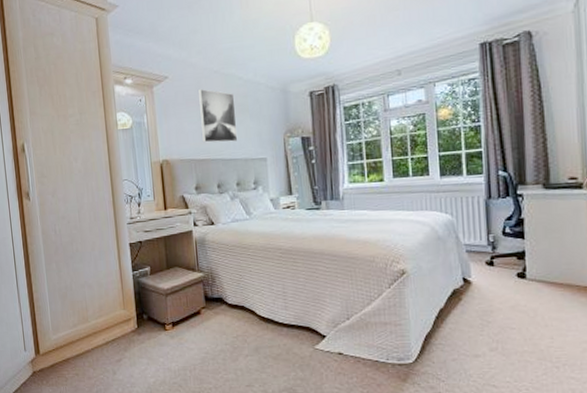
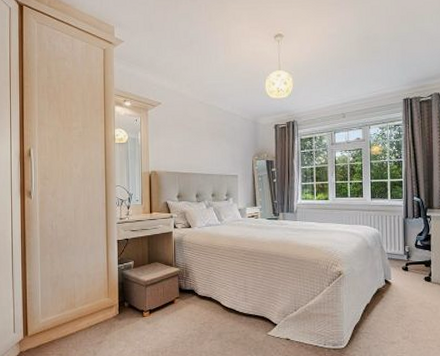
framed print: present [197,89,238,143] -> none [185,115,215,160]

